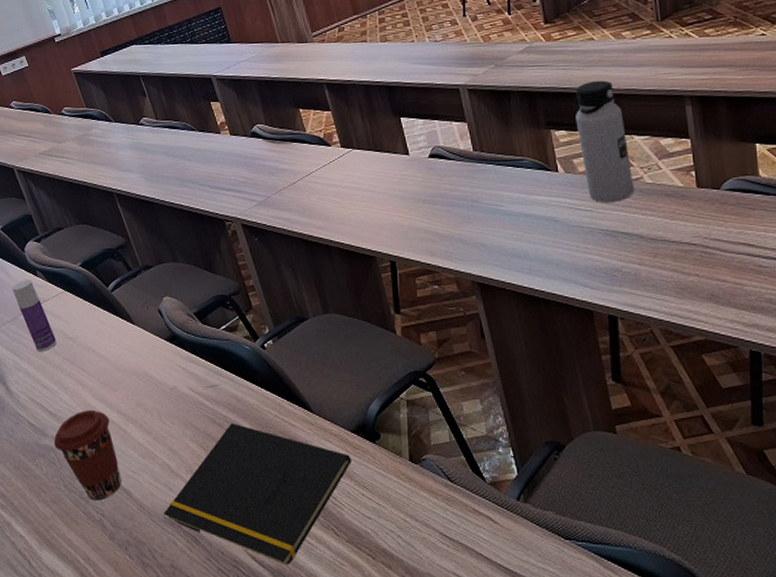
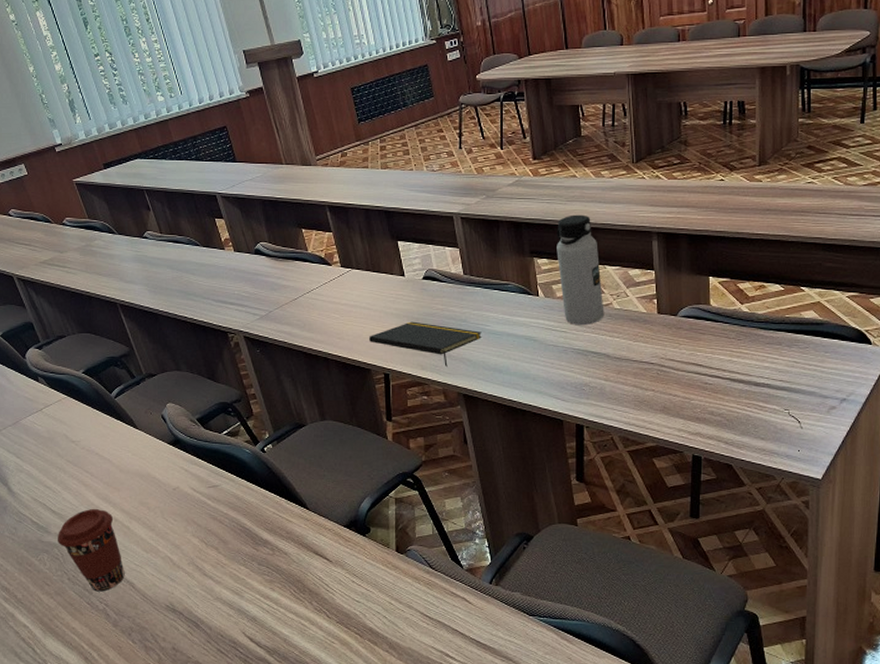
bottle: present [12,280,57,351] -> none [13,386,59,454]
notepad: present [164,423,351,565] -> none [166,520,343,644]
notepad: none [373,203,496,252] -> present [369,321,482,366]

